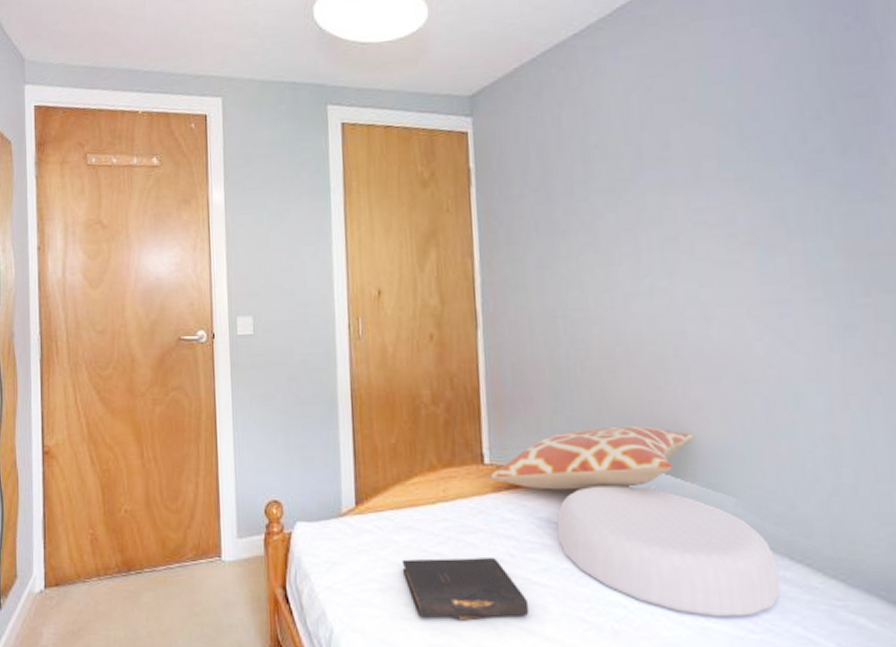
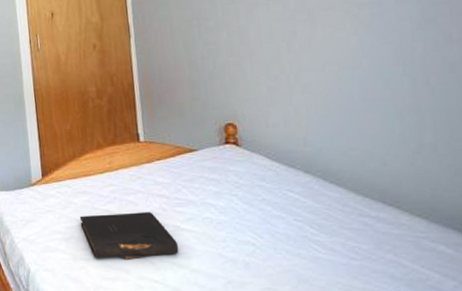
pillow: present [489,425,696,490] -> none [144,106,306,159]
cushion: present [556,485,781,618] -> none [198,153,376,249]

